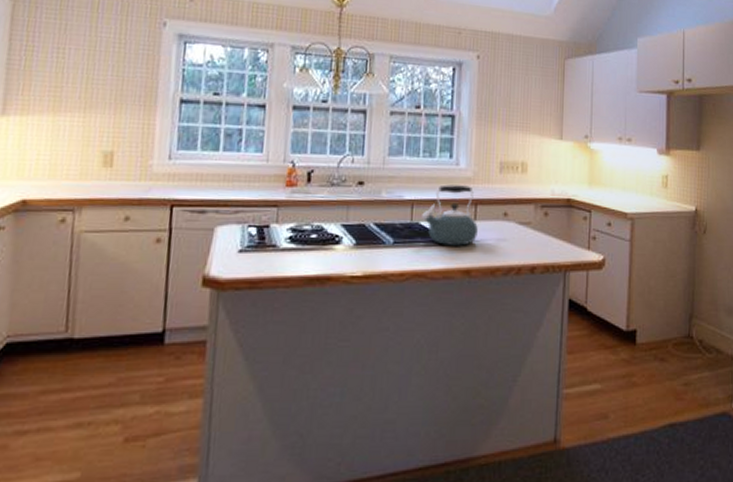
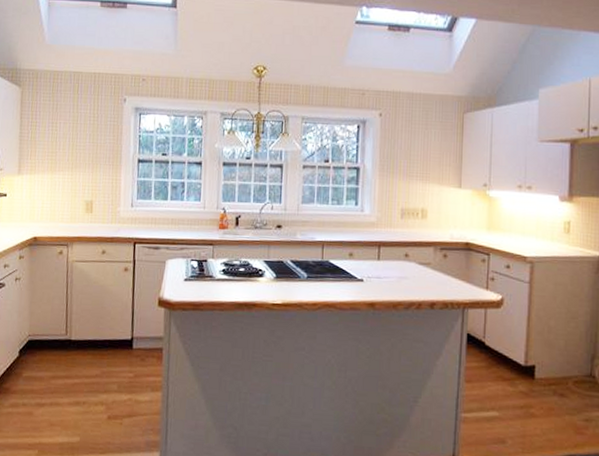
kettle: present [422,185,478,246] -> none [331,228,381,282]

